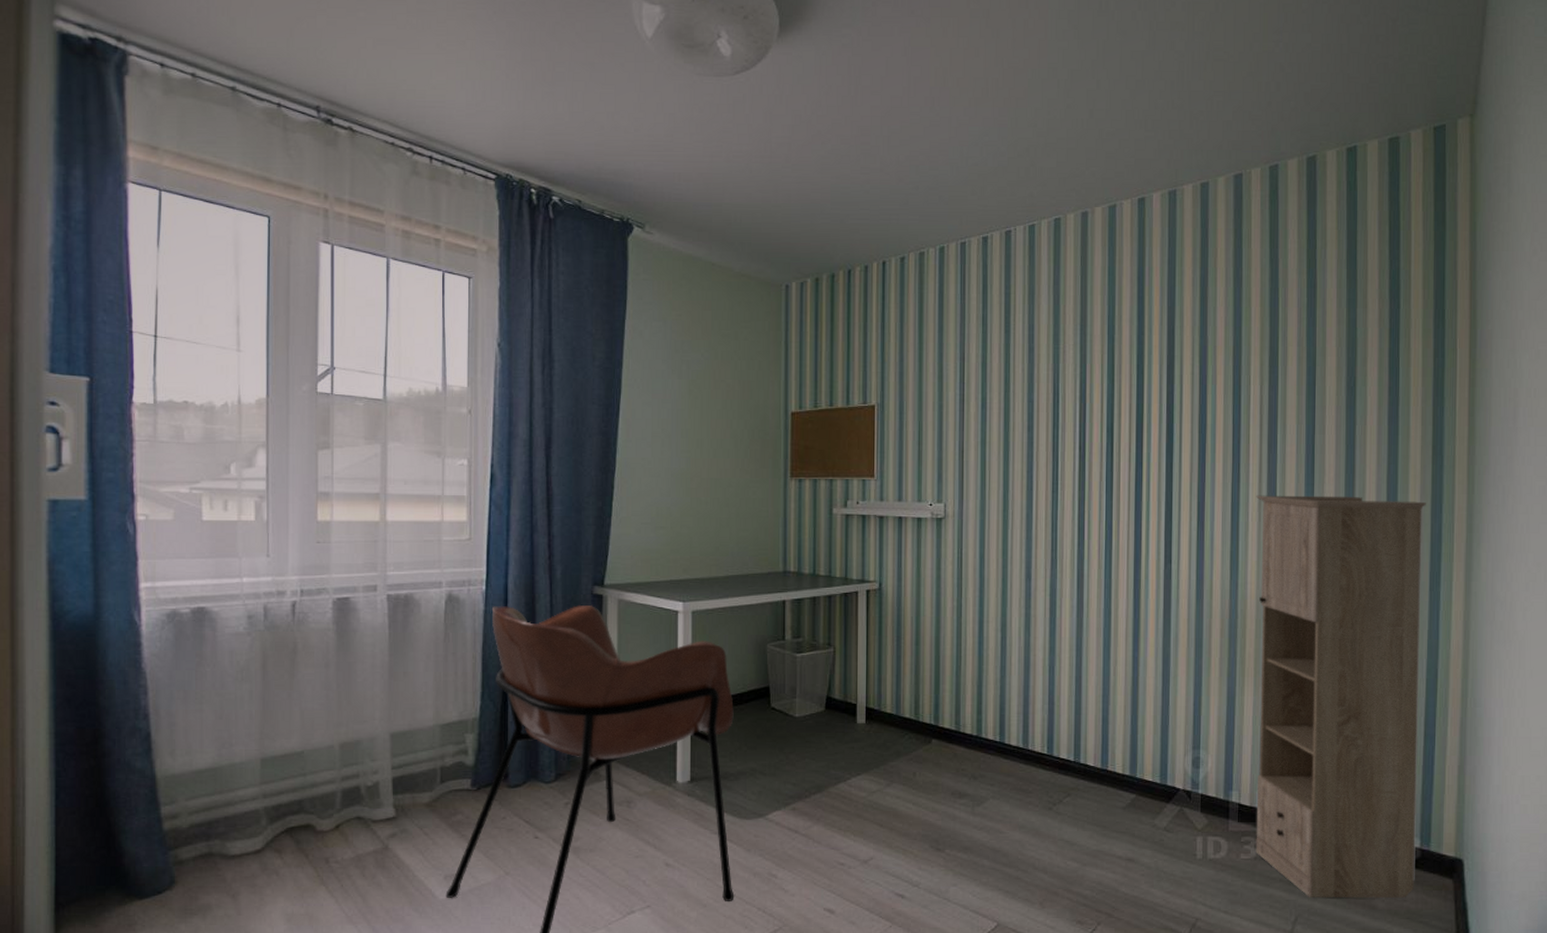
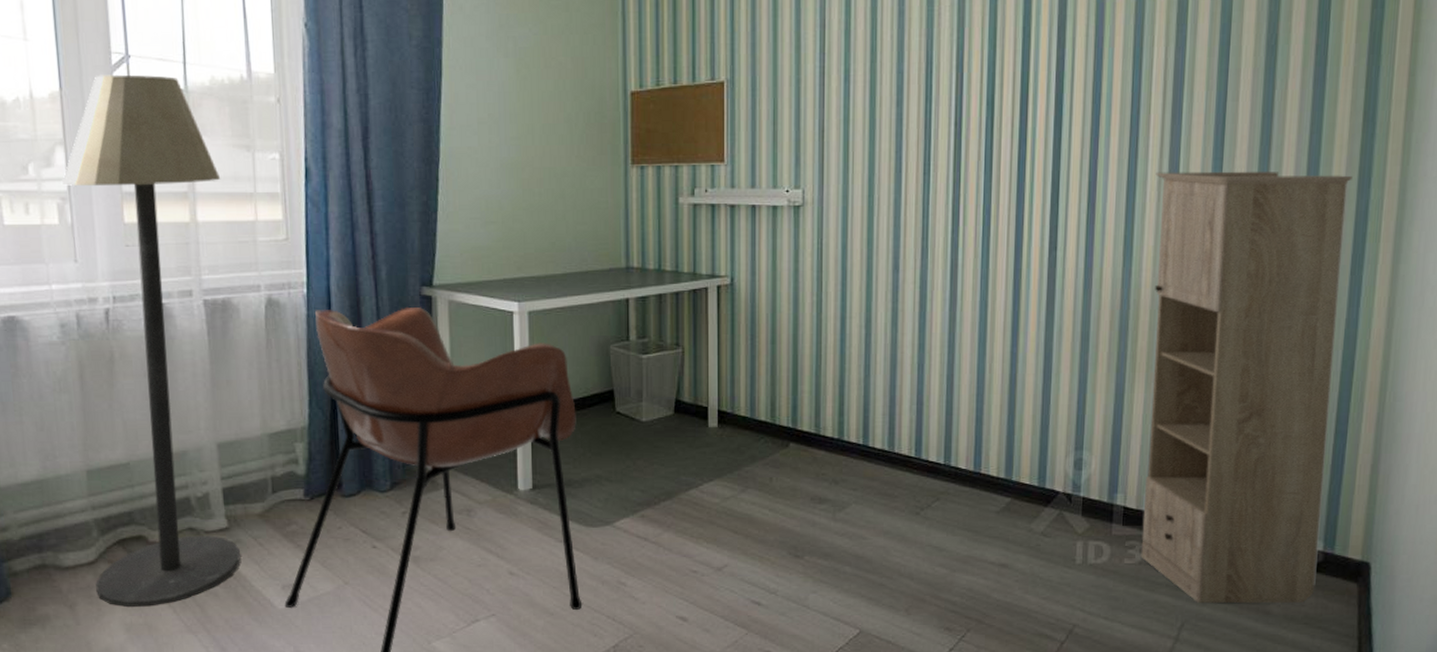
floor lamp: none [260,384,412,896] -> present [61,74,240,607]

